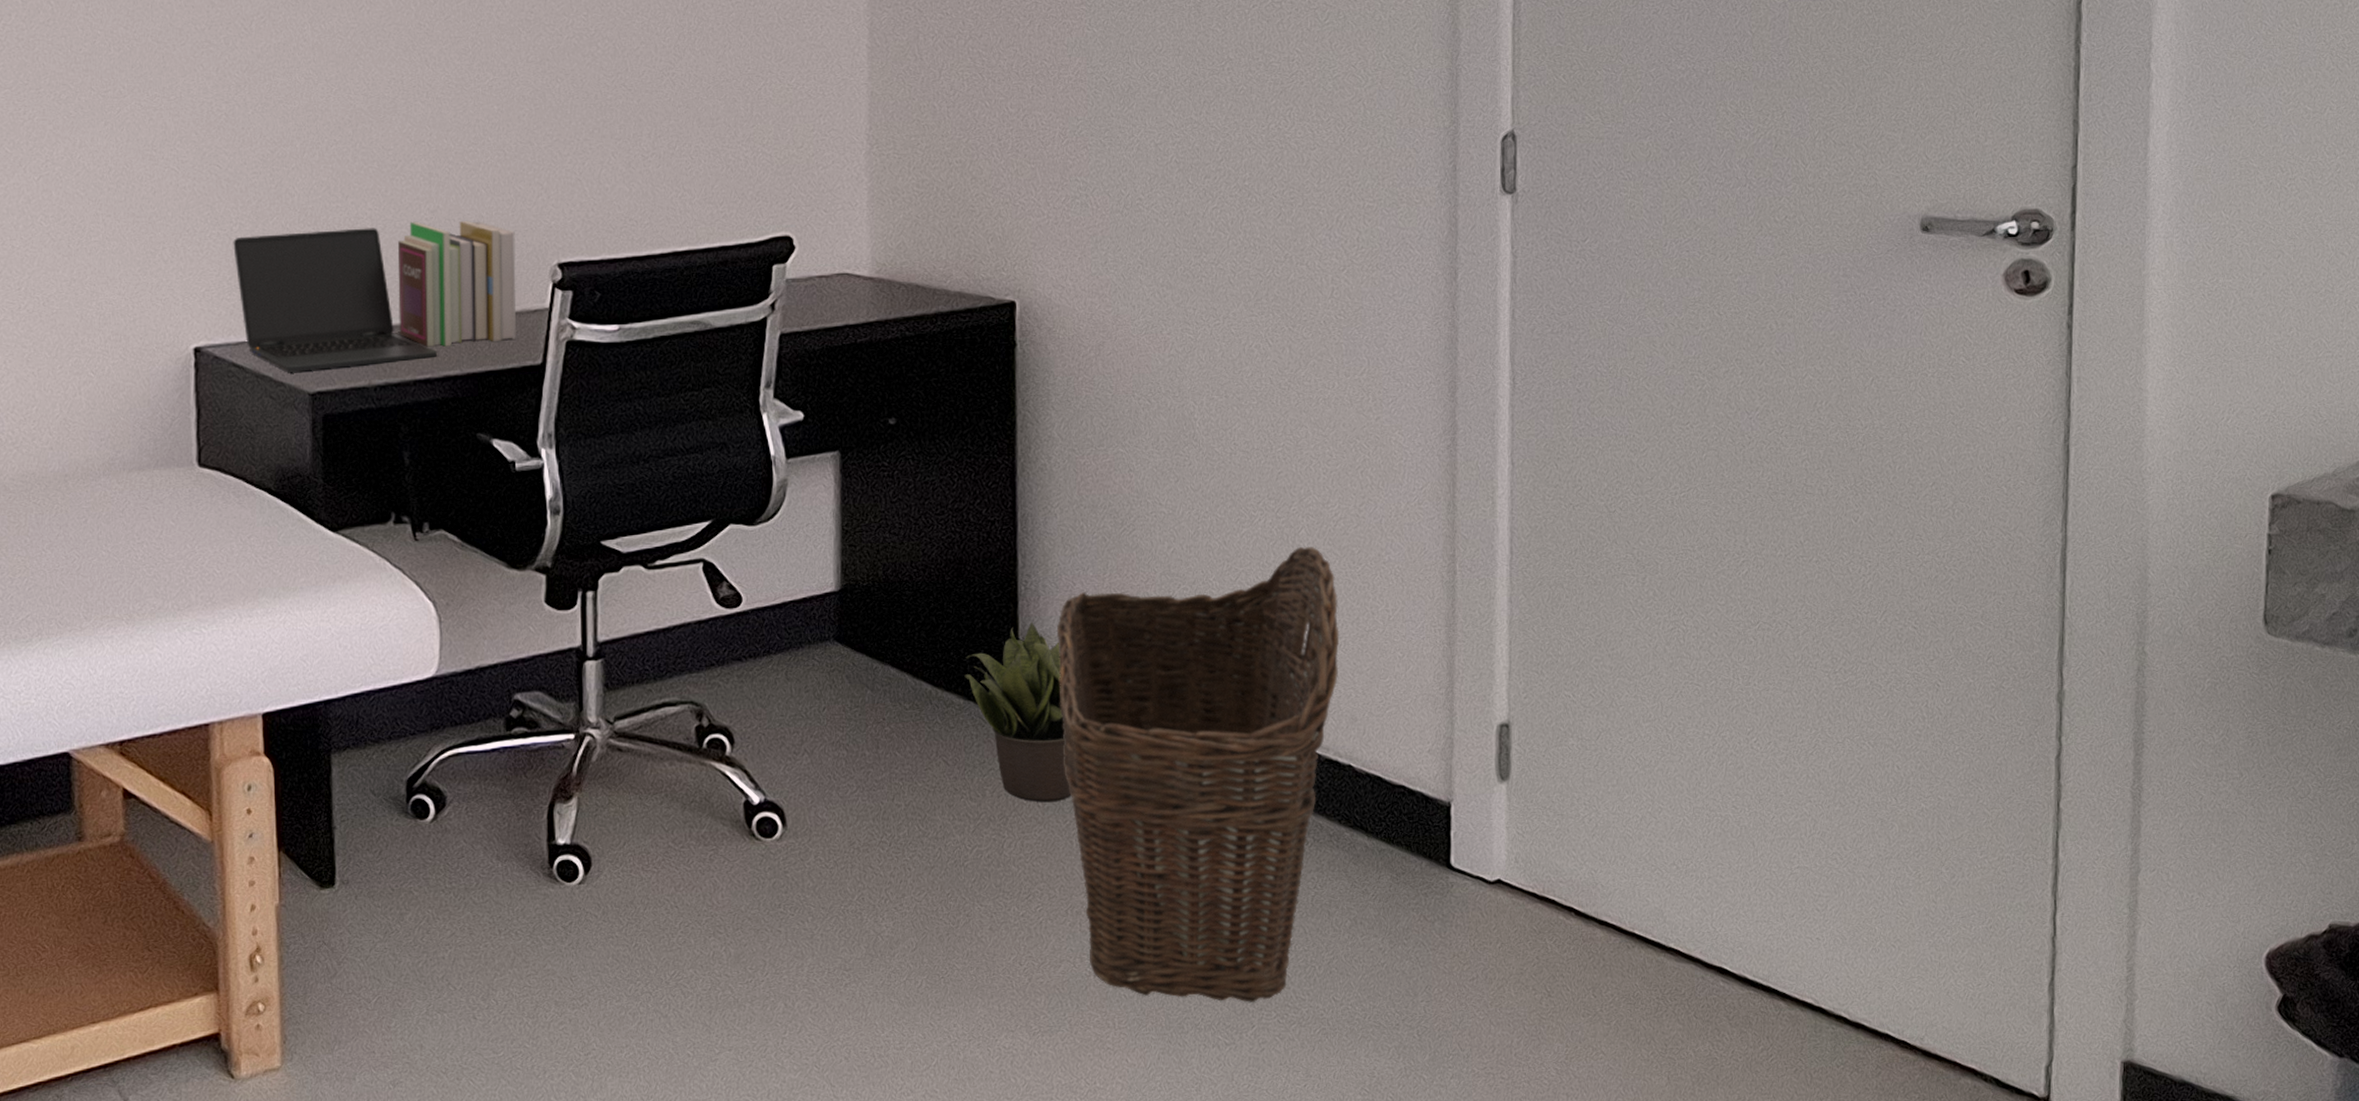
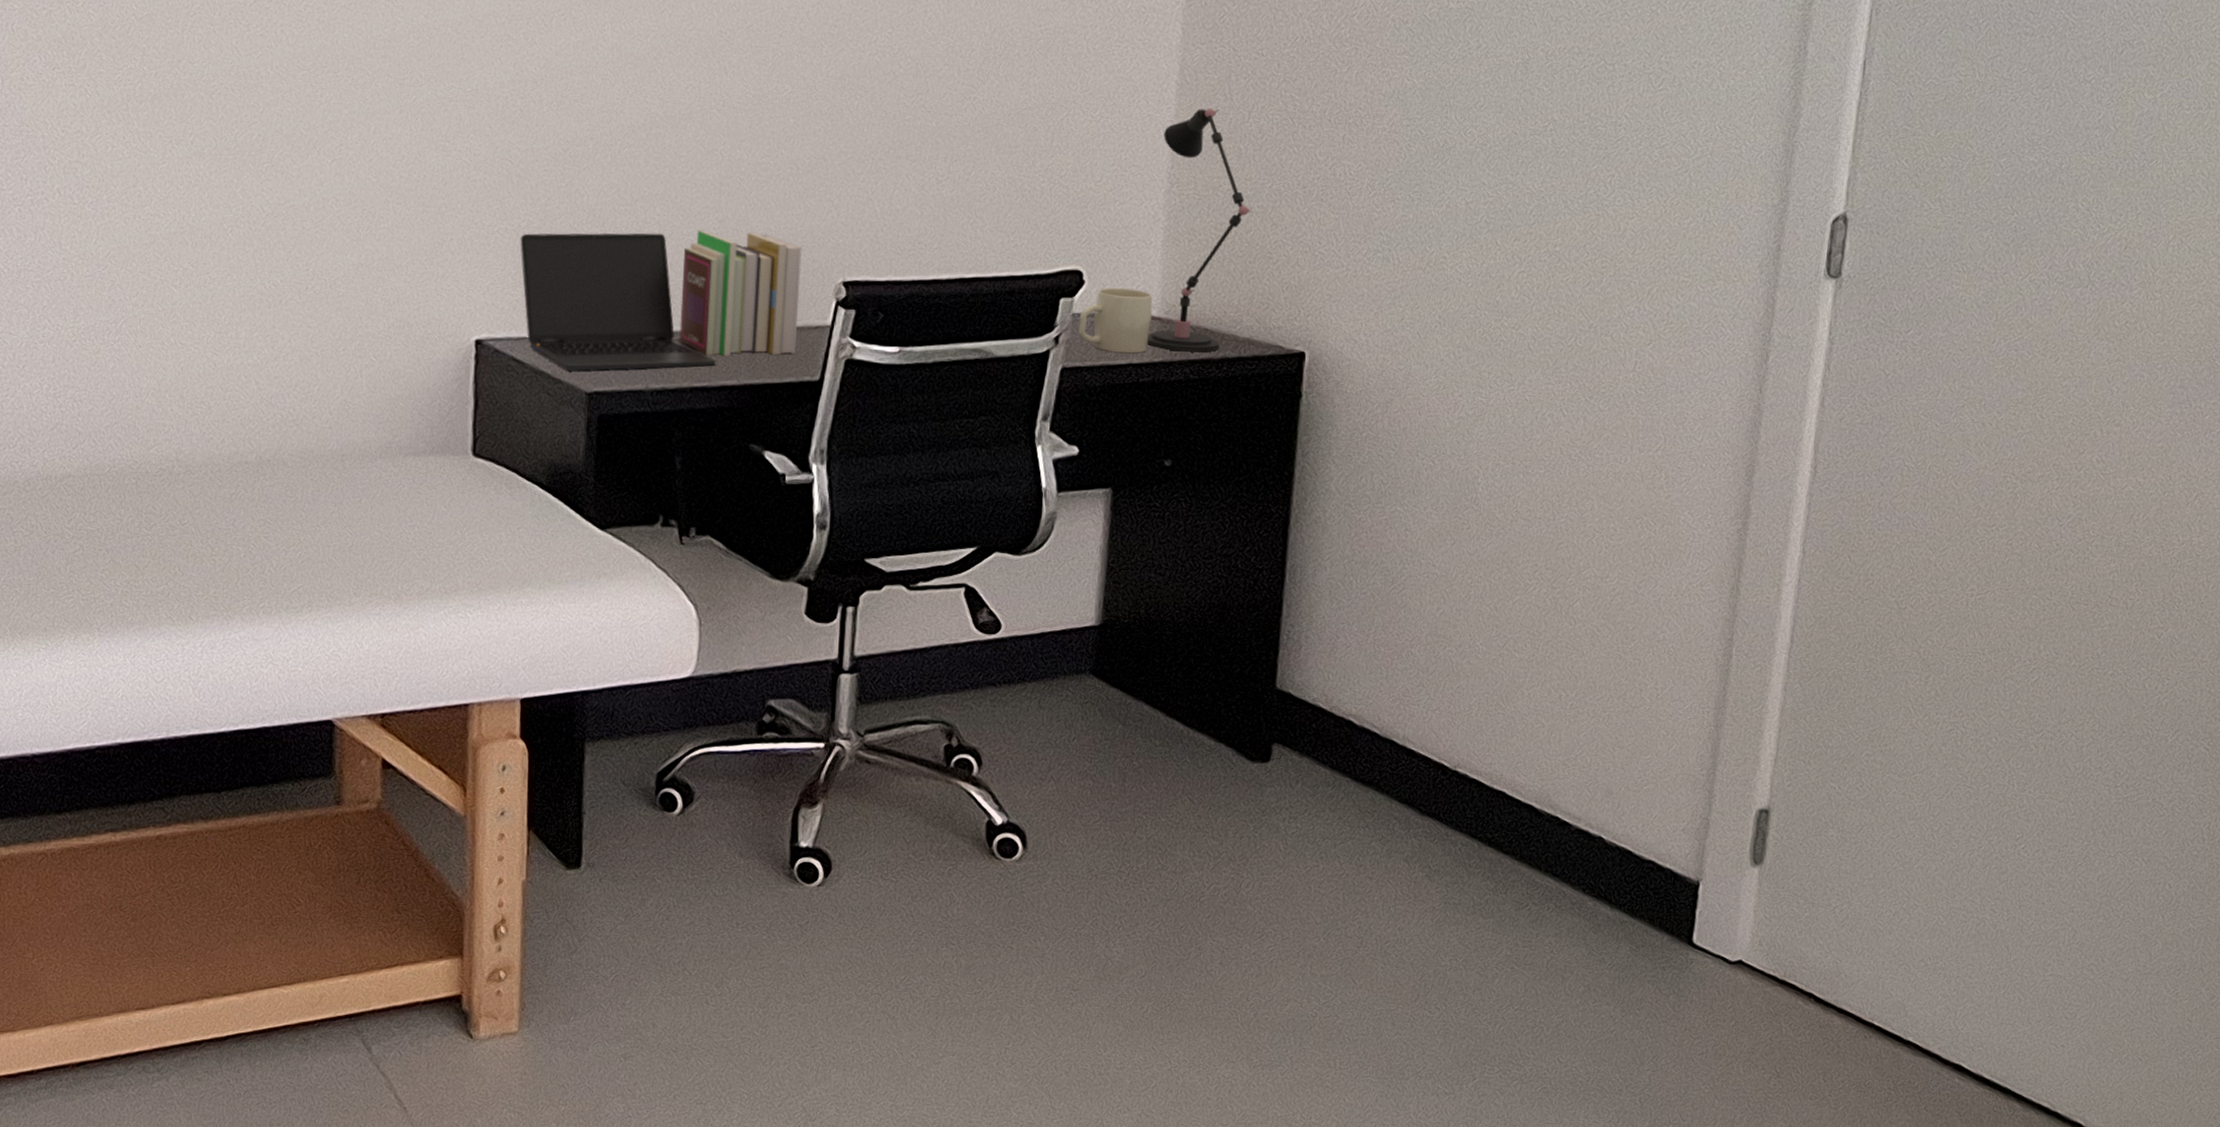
mug: none [793,250,864,315] -> present [1078,287,1153,354]
desk lamp: none [859,68,952,310] -> present [1147,108,1253,353]
potted plant: present [964,622,1072,803] -> none [1218,671,1317,848]
wicker basket: present [1056,547,1340,1002] -> none [1309,619,1607,1056]

